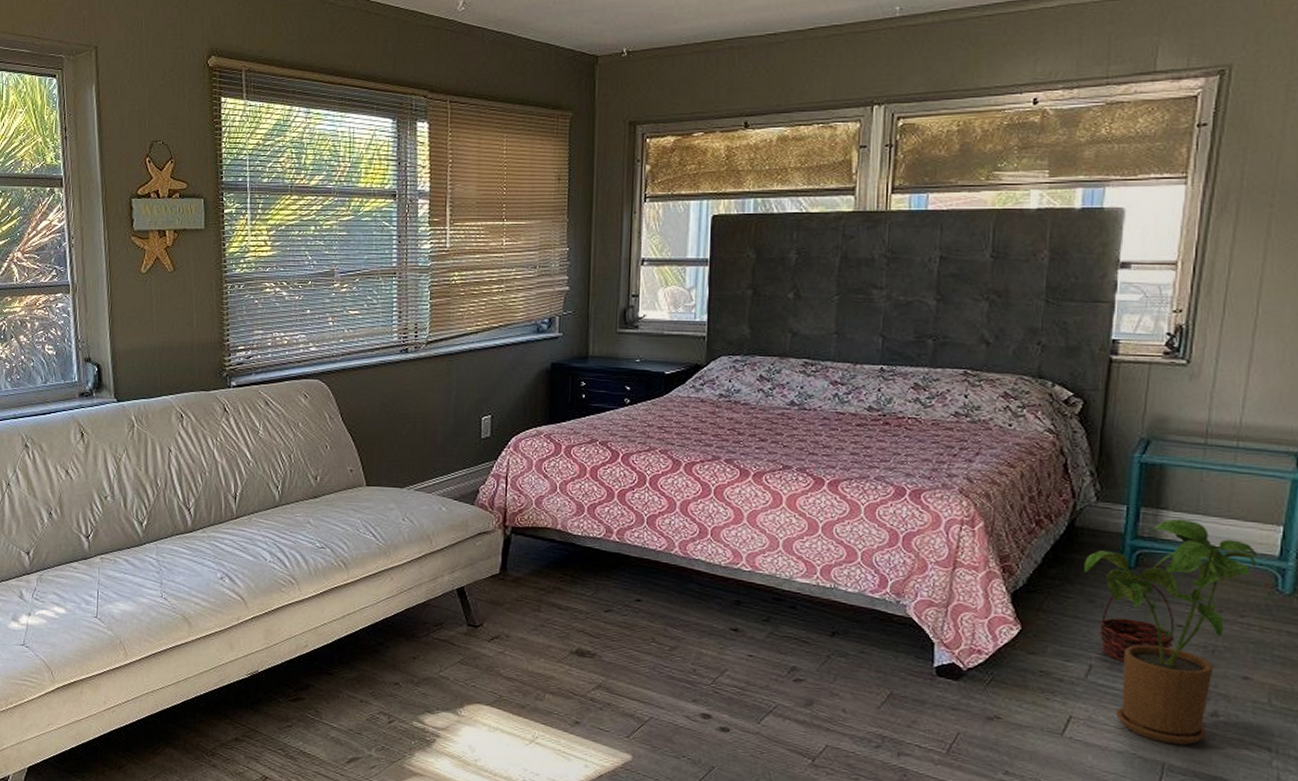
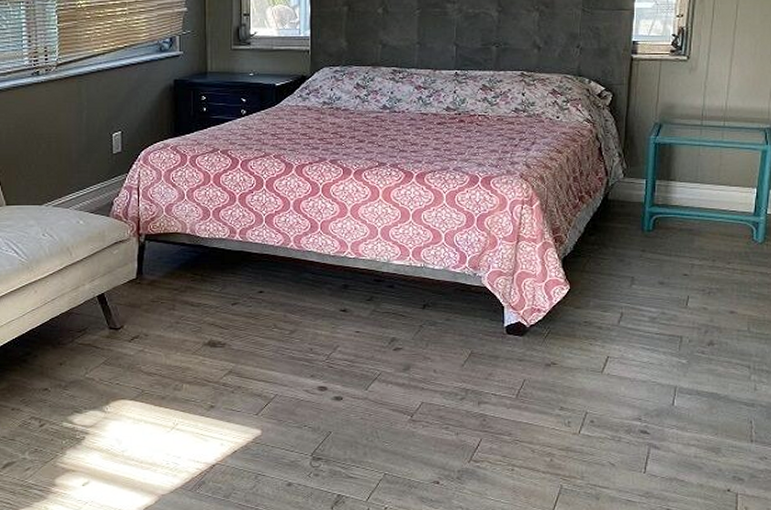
house plant: present [1084,518,1257,745] -> none [616,187,739,371]
basket: present [1099,579,1175,661] -> none [628,239,682,308]

